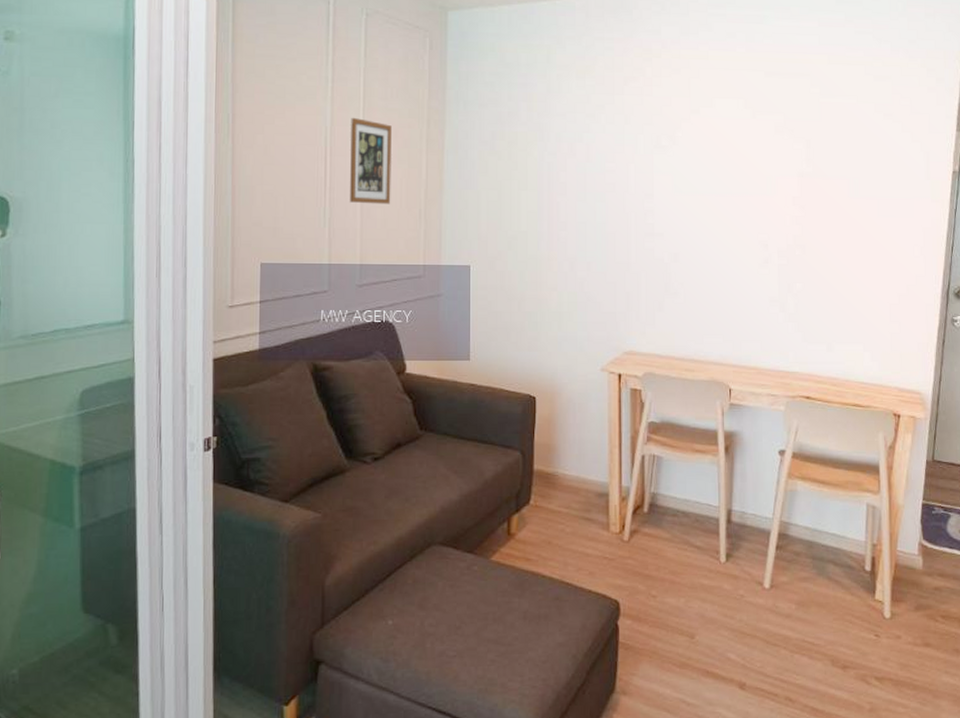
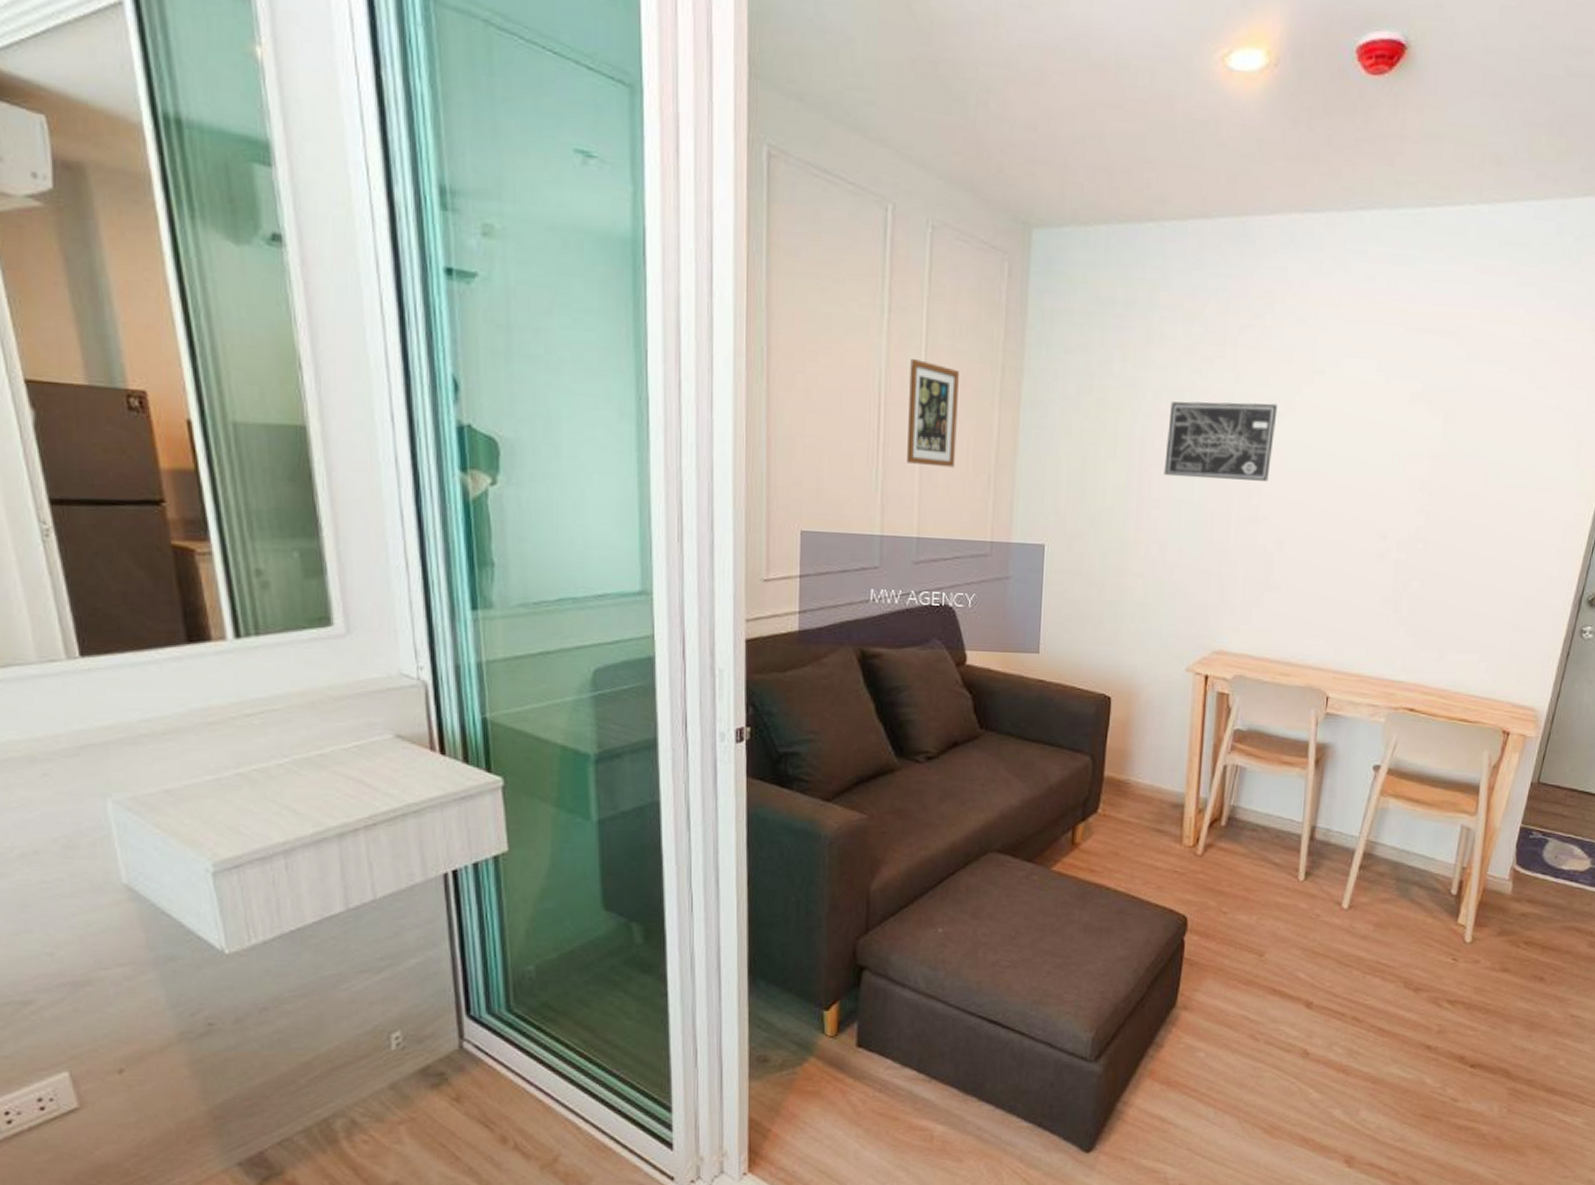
wall art: none [569,139,663,204] -> present [1164,401,1278,481]

